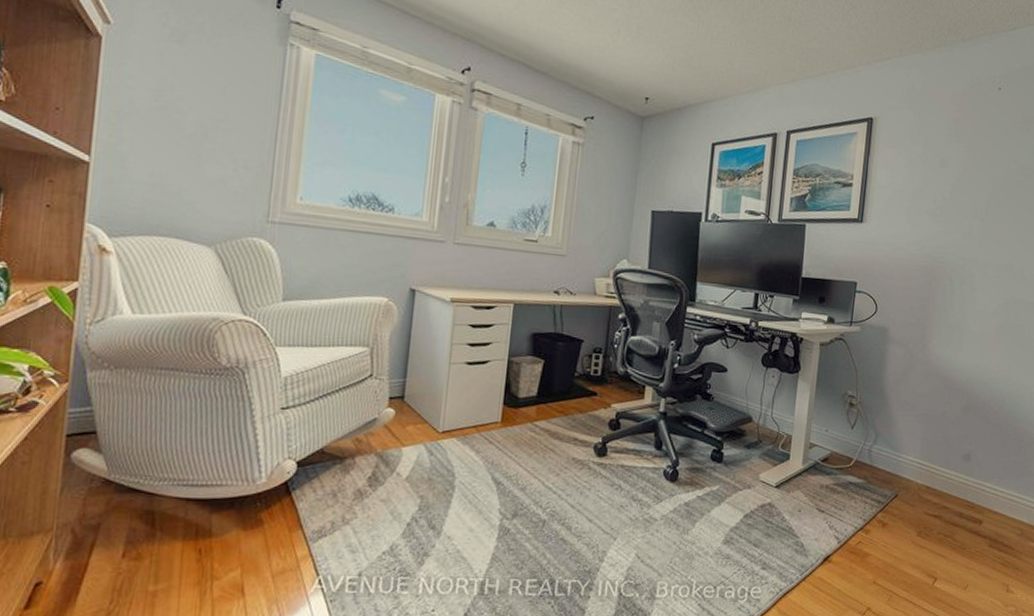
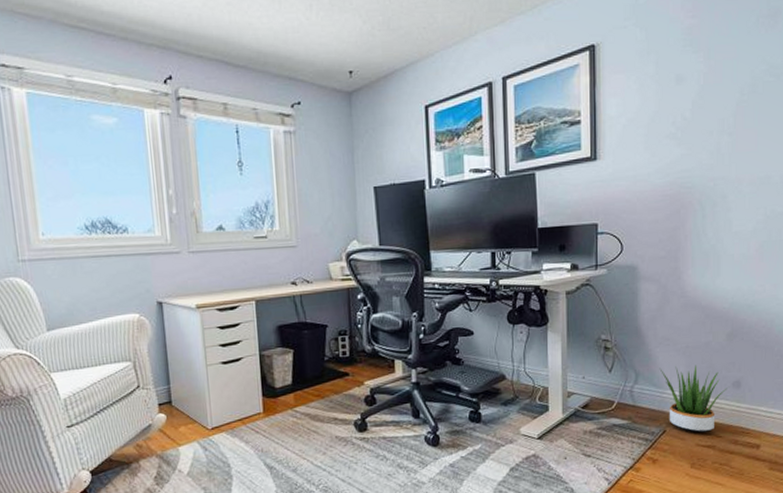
potted plant: none [898,431,958,501] -> present [659,365,728,433]

